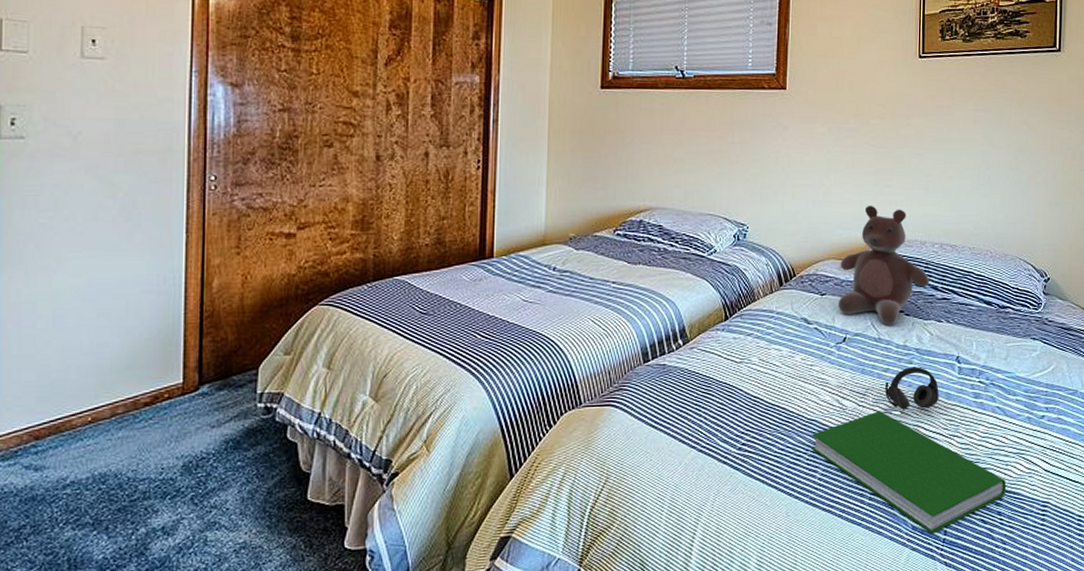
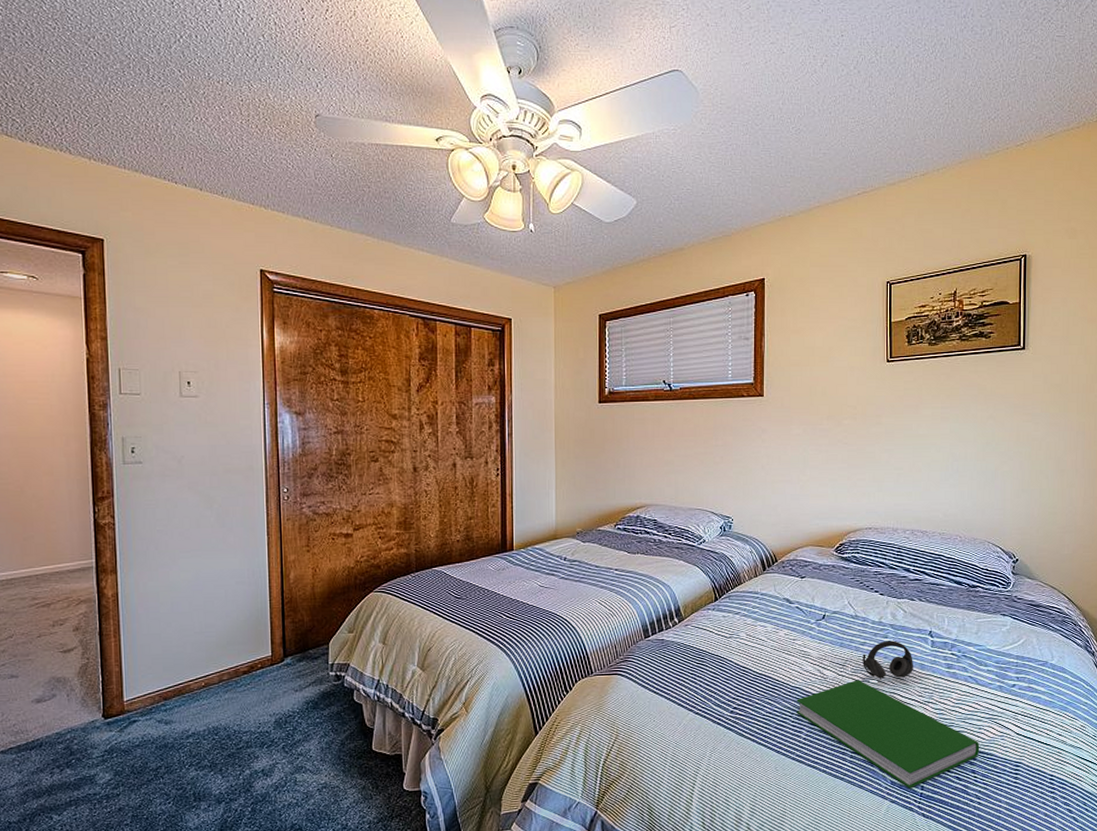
teddy bear: present [837,205,930,325] -> none [816,497,903,604]

